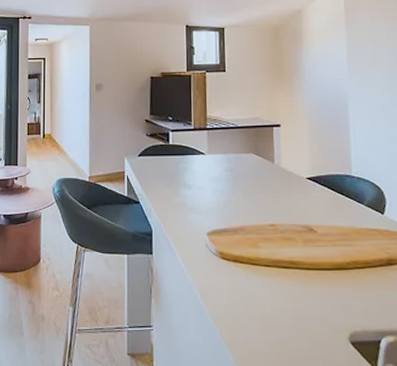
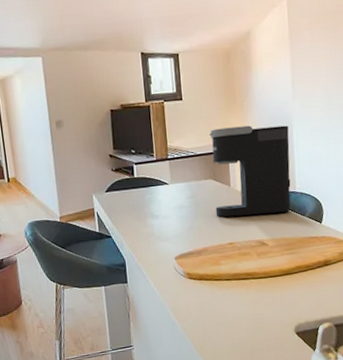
coffee maker: none [253,101,346,197] -> present [209,125,291,218]

